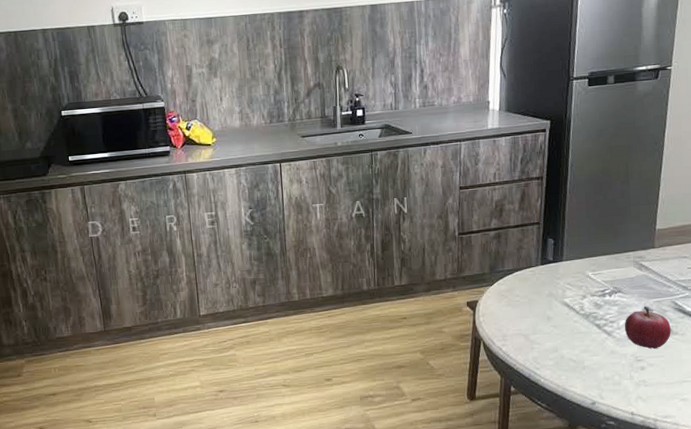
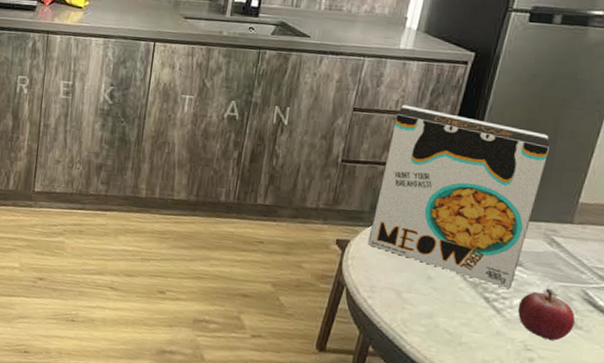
cereal box: none [493,175,625,314] -> present [368,104,551,289]

